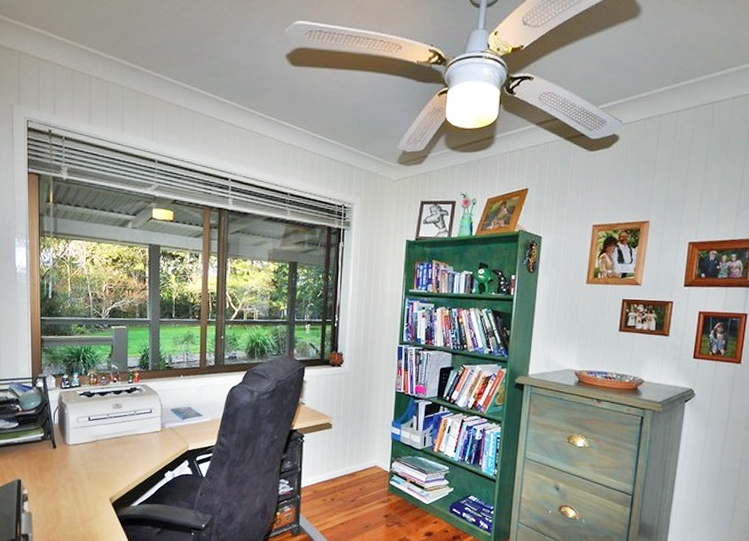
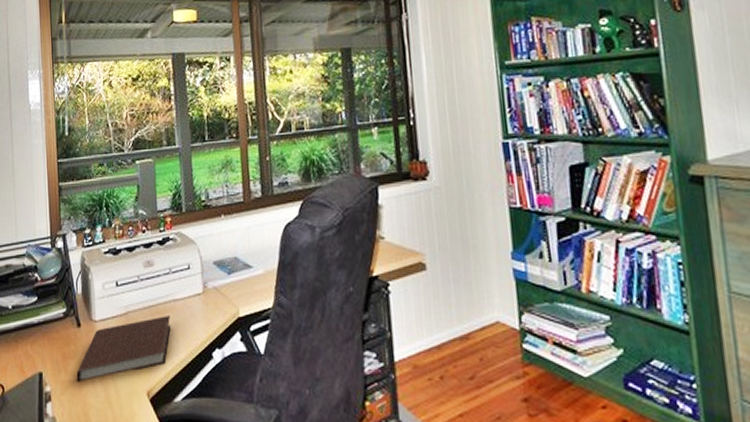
notebook: none [51,445,132,489] -> present [76,316,171,382]

